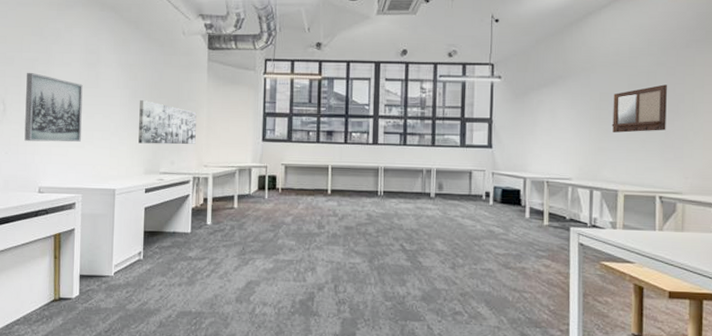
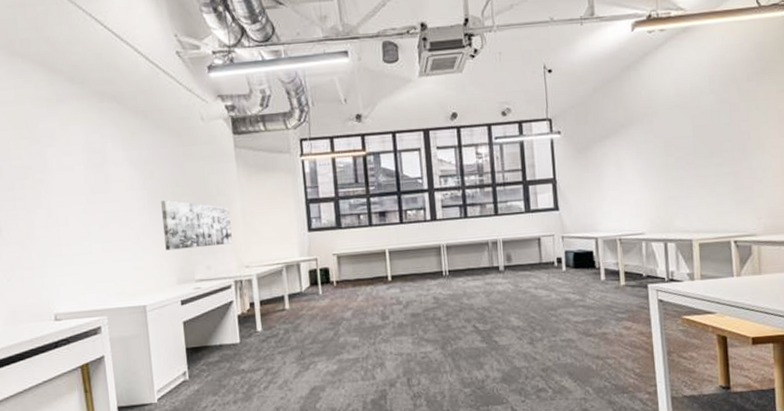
wall art: present [24,72,83,142] -> none [20,182,97,263]
writing board: present [611,84,667,133] -> none [678,123,735,179]

